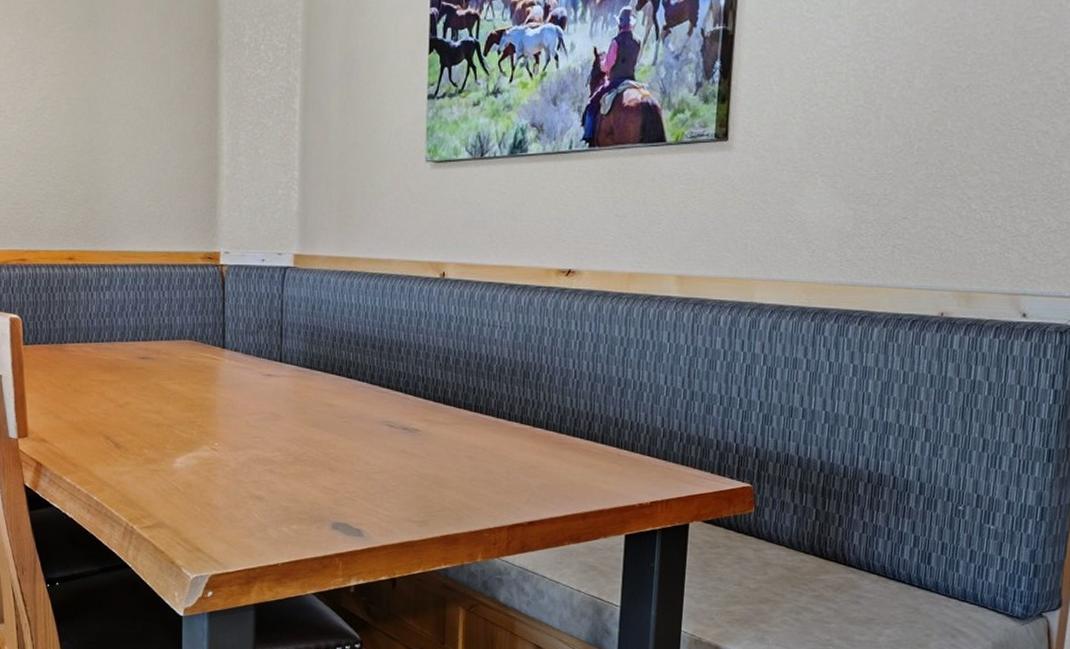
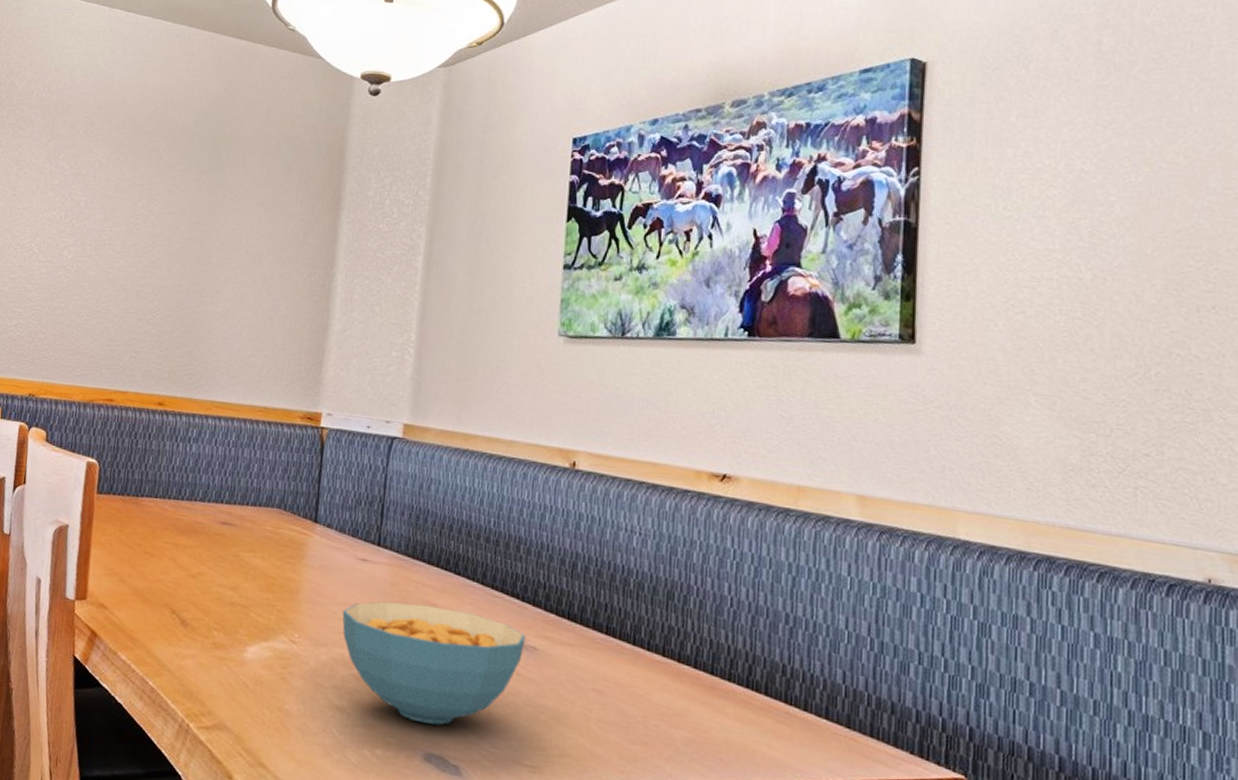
cereal bowl: none [254,406,410,500] -> present [342,601,526,726]

